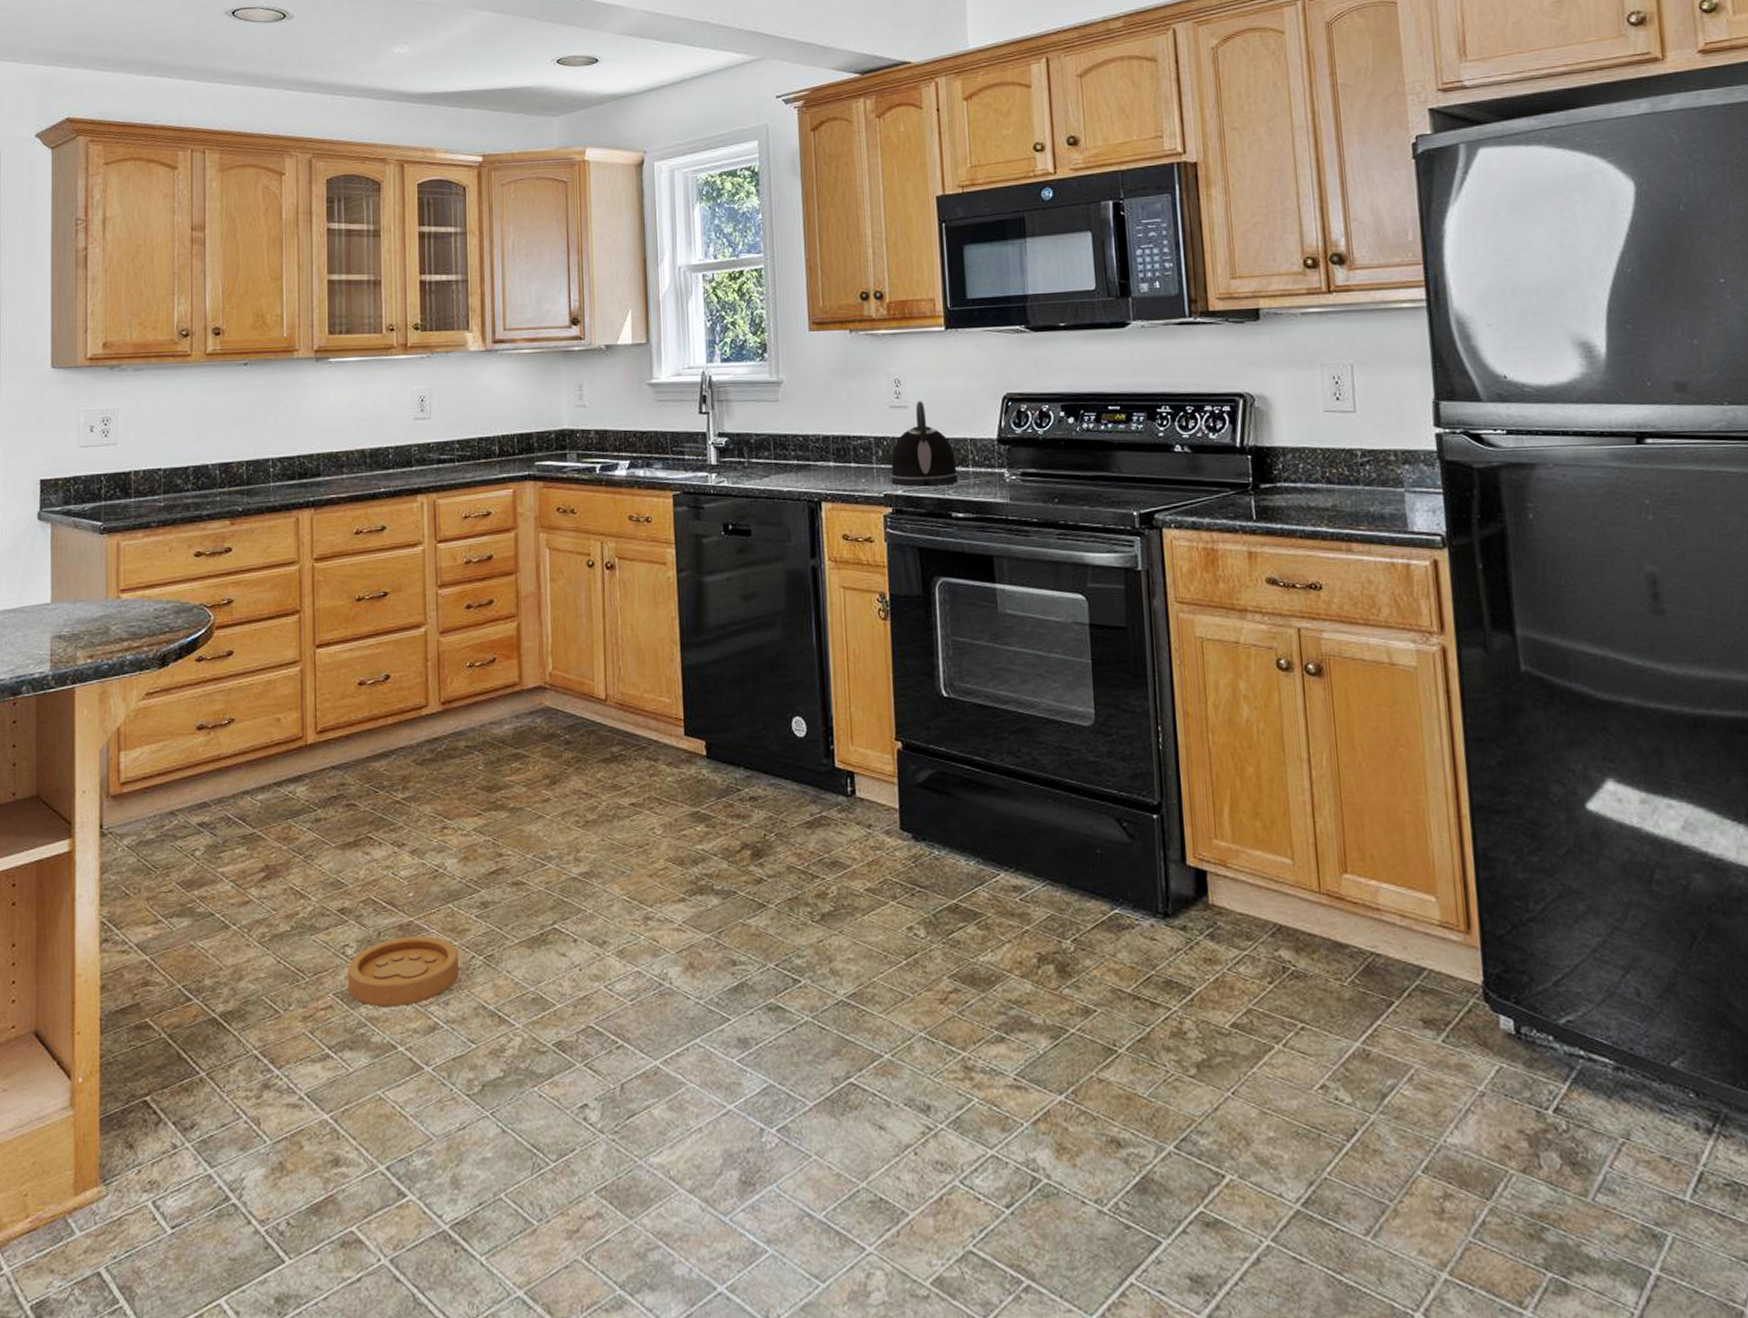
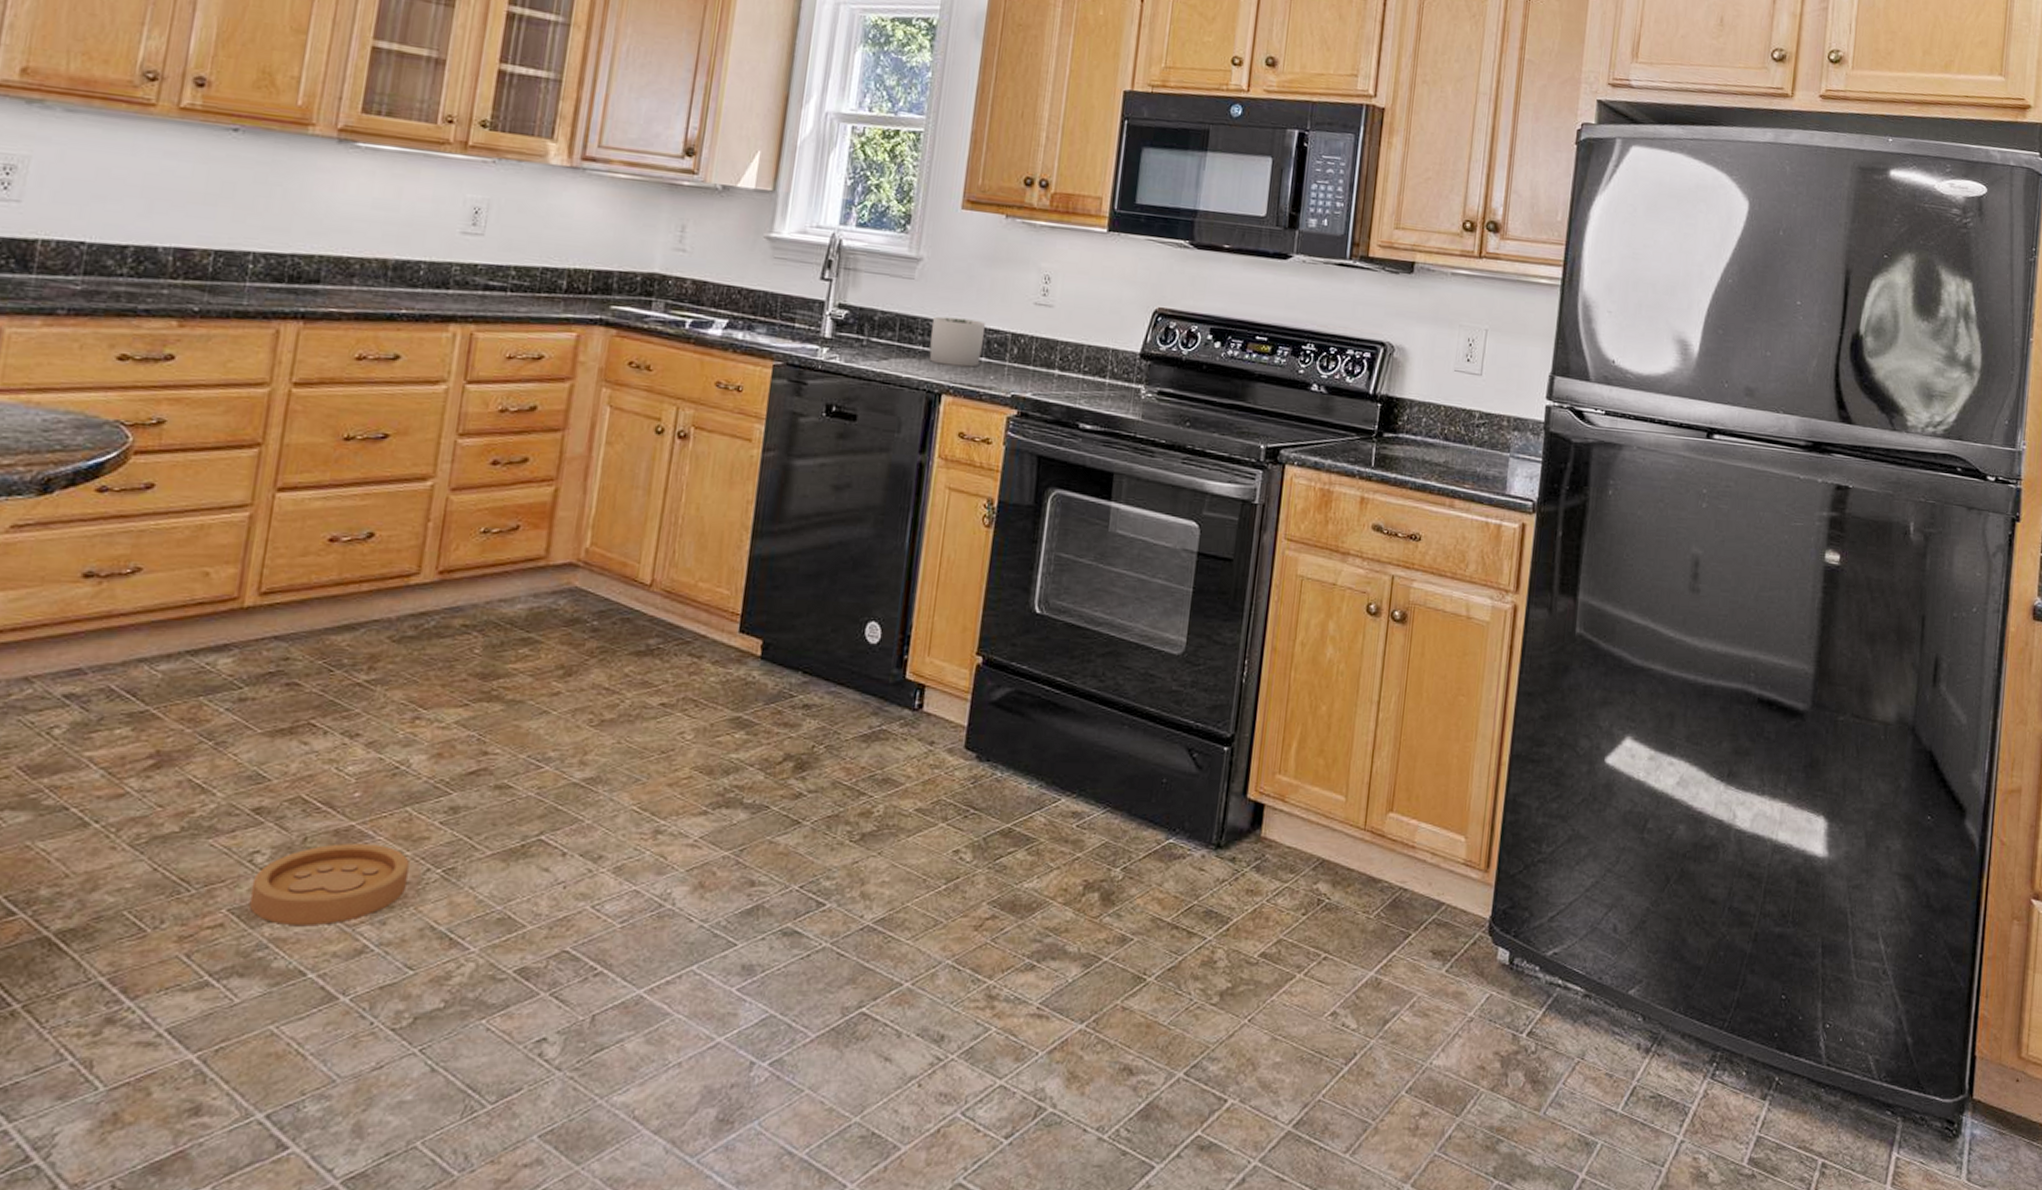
planter: none [802,430,850,476] -> present [929,316,985,368]
kettle: present [890,401,959,487] -> none [1021,302,1095,394]

